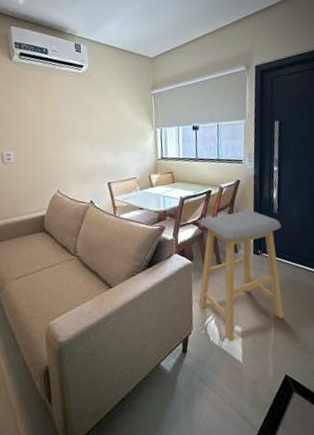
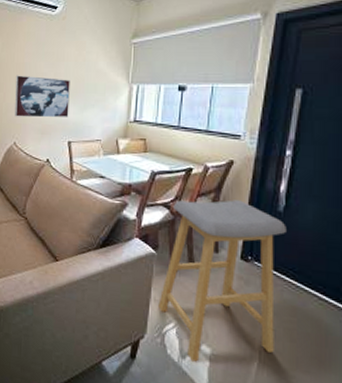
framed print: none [51,128,106,167] -> present [14,75,70,118]

